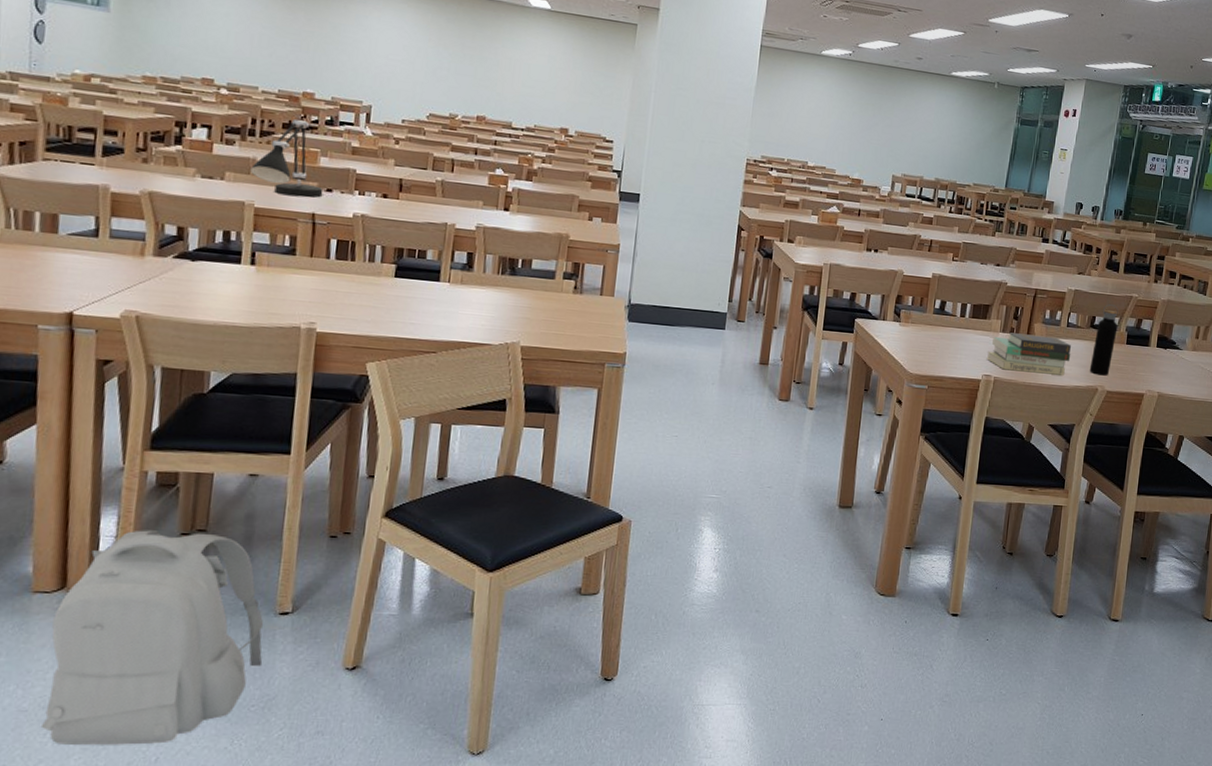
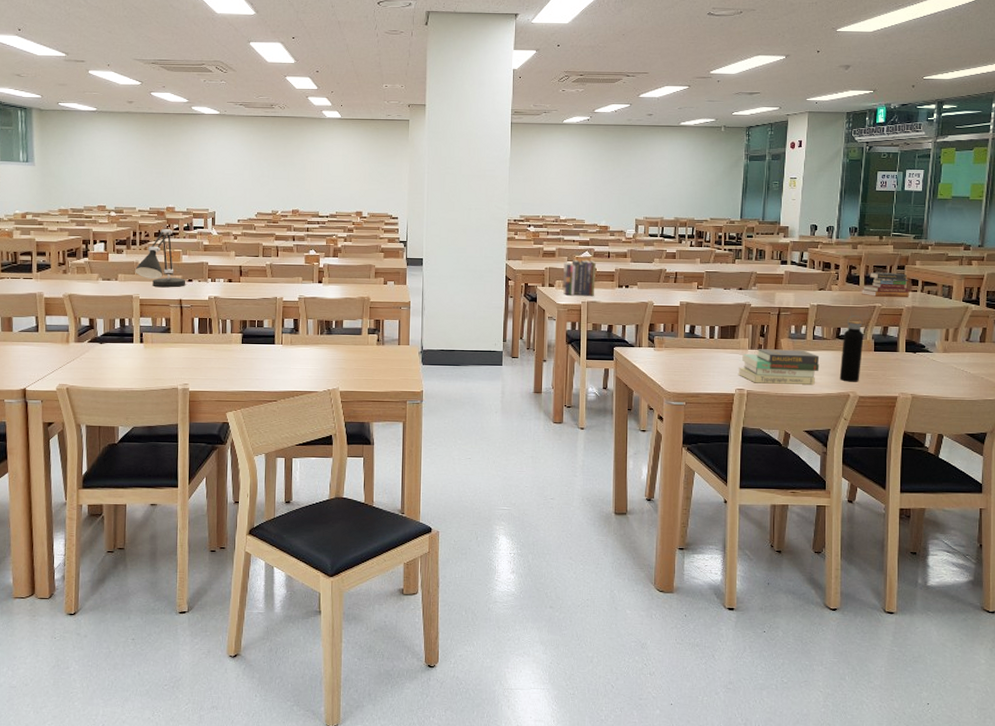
backpack: present [40,530,263,745] -> none [25,549,170,714]
books: none [802,213,844,258] -> present [562,259,596,296]
books: none [1120,260,1167,291] -> present [862,272,909,298]

